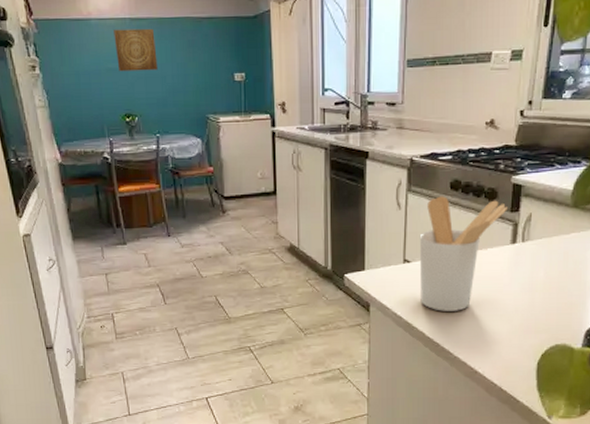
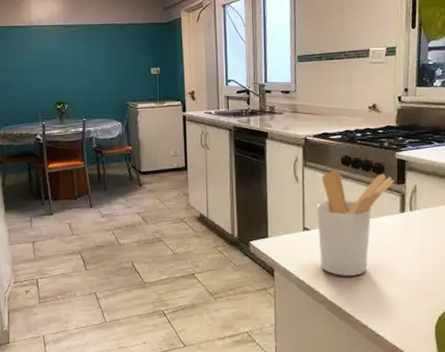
wall art: present [114,28,158,72] -> none [50,33,86,68]

